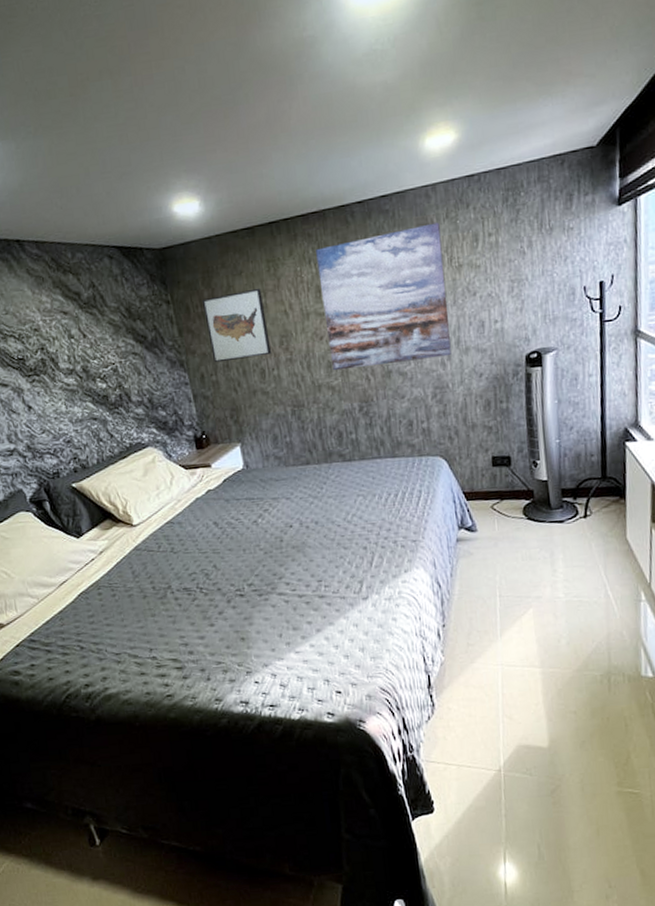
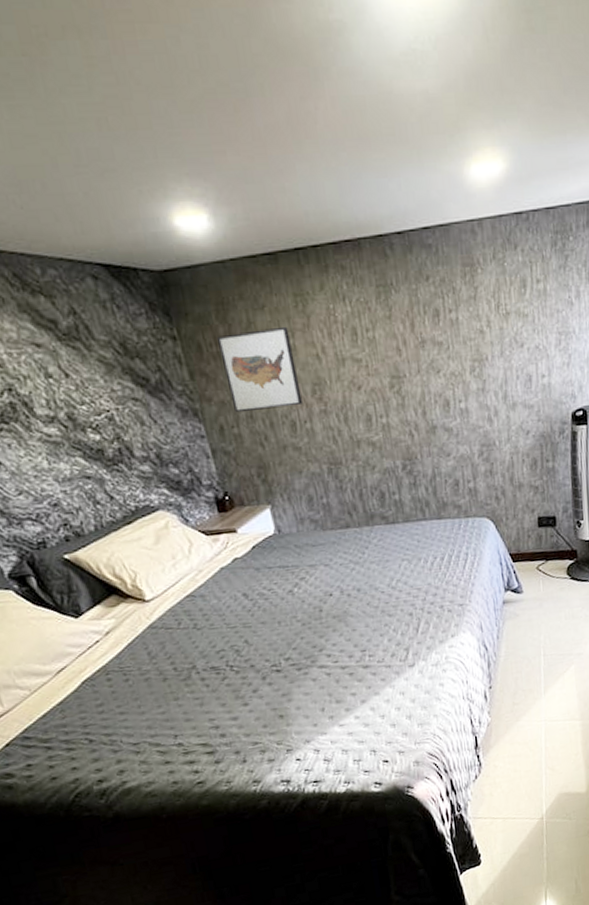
wall art: present [316,222,452,371] -> none [351,263,498,425]

